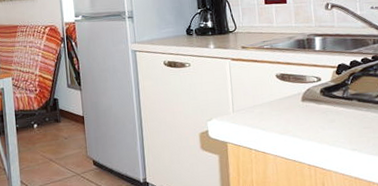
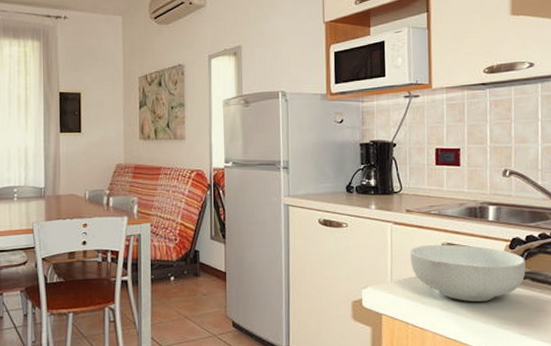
cereal bowl: none [248,74,353,125] -> present [410,244,526,301]

